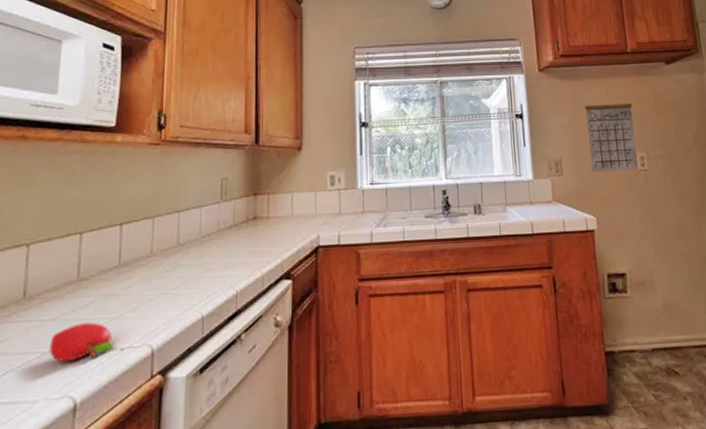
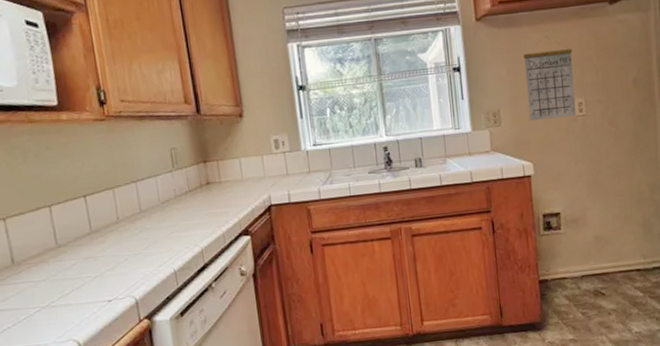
fruit: present [49,322,116,363] -> none [45,280,103,314]

